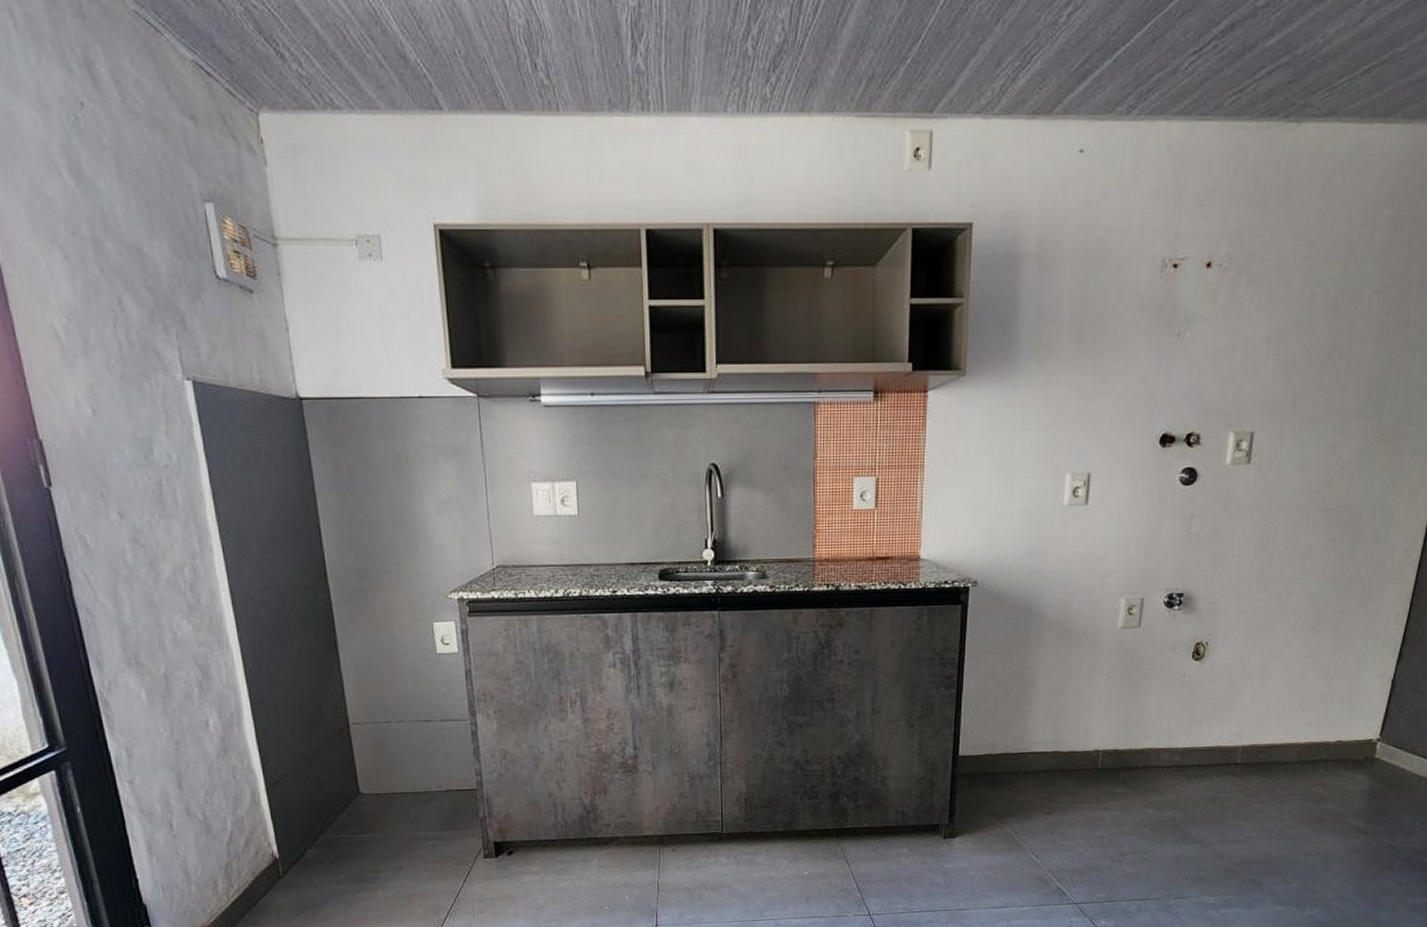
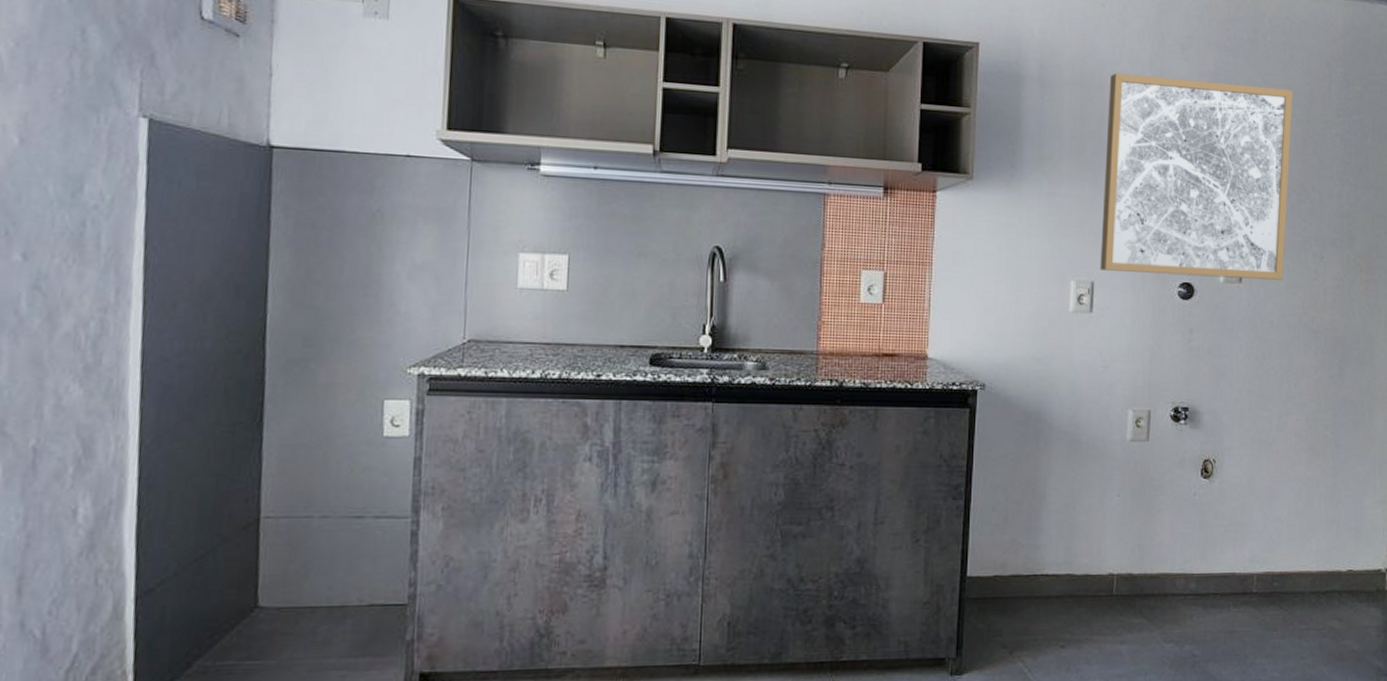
wall art: none [1097,241,1329,461] -> present [1100,72,1294,280]

